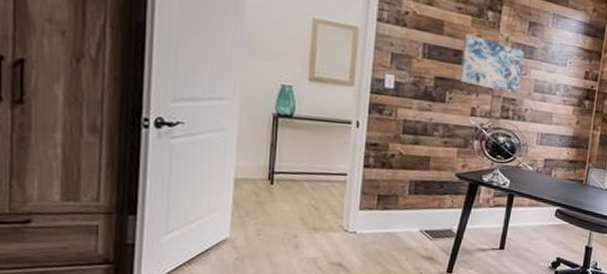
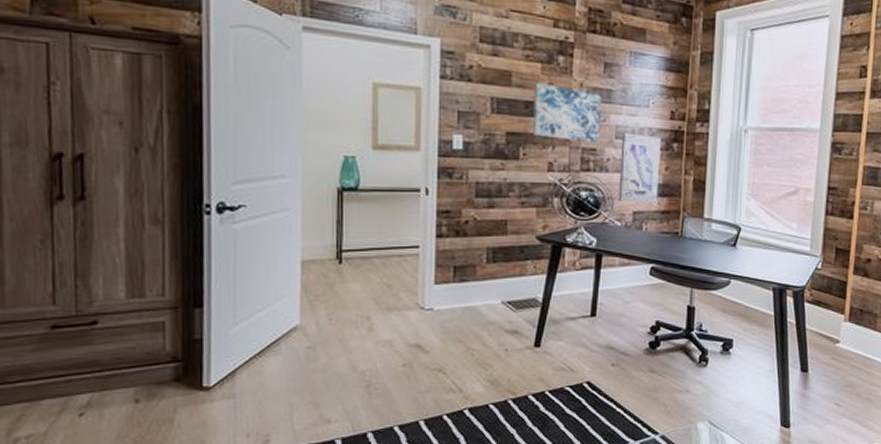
wall art: none [532,86,575,152] -> present [618,132,661,202]

